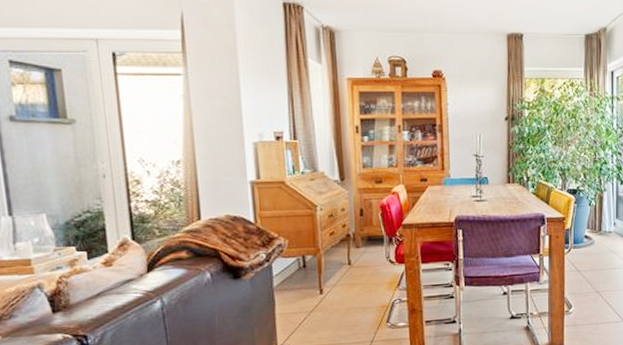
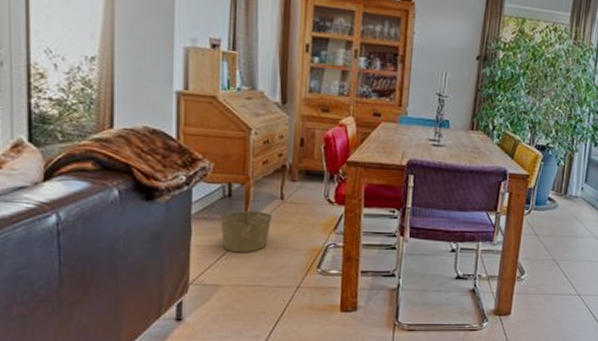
basket: none [298,277,343,317] -> present [220,210,272,253]

